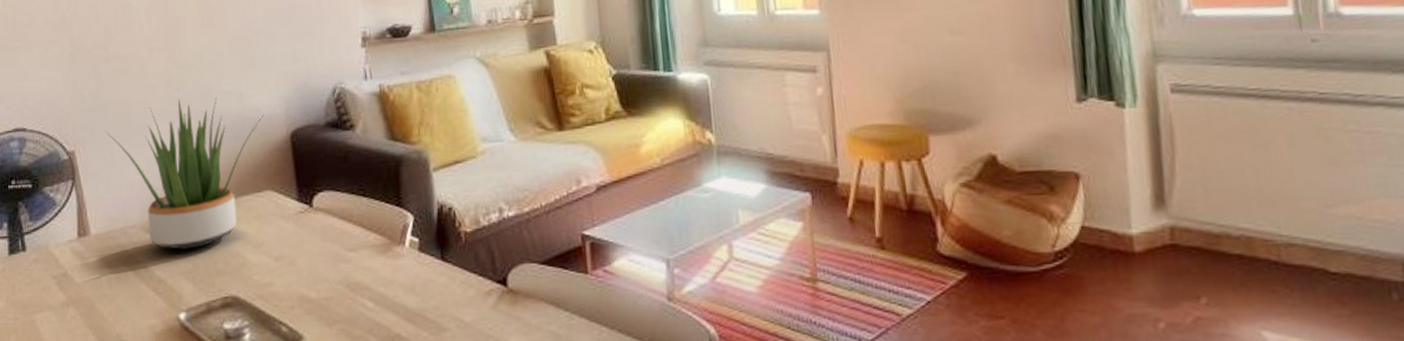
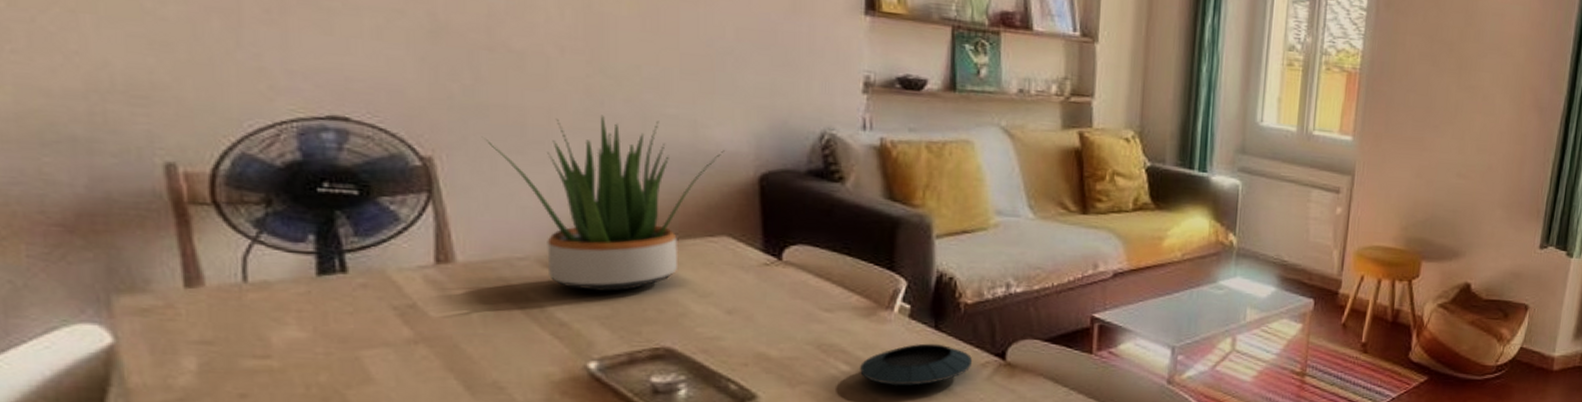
saucer: none [383,274,479,320] -> present [860,343,973,386]

